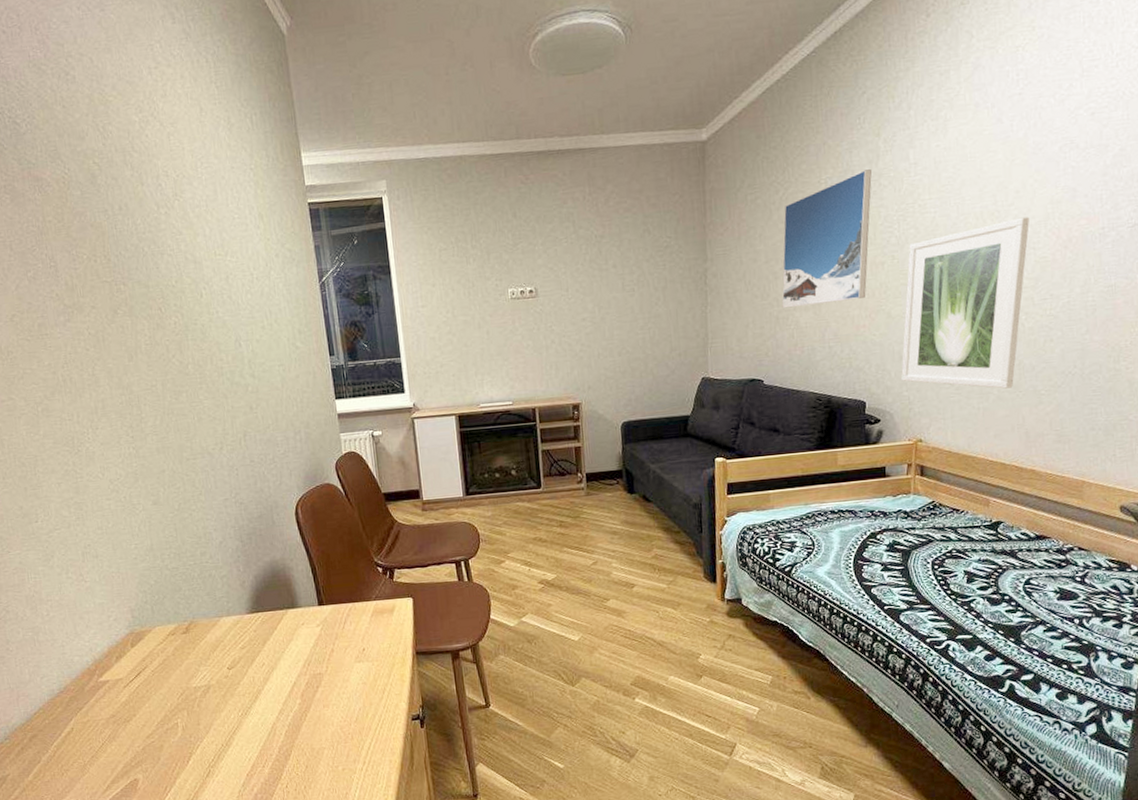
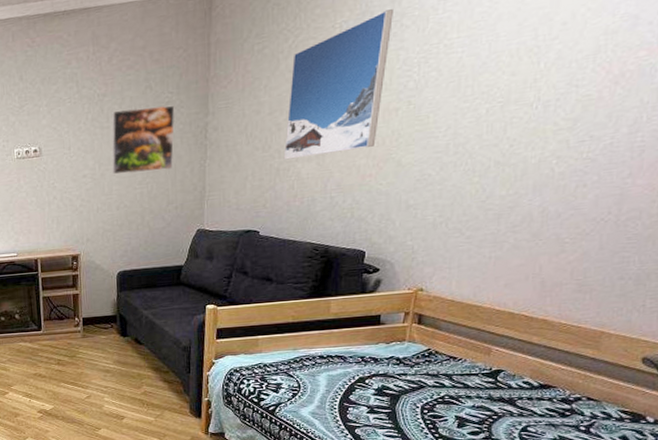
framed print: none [610,249,675,319] -> present [111,105,175,175]
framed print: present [901,217,1029,389] -> none [407,51,575,237]

